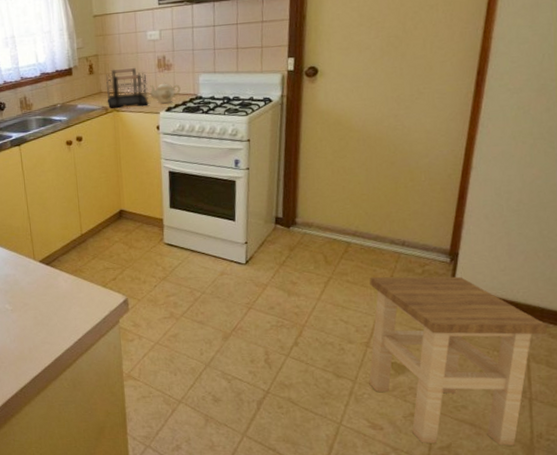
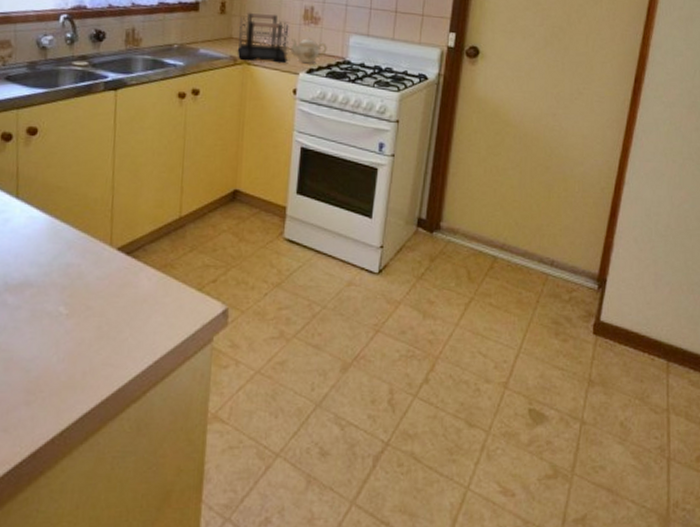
stool: present [369,276,548,446] -> none [504,301,689,517]

